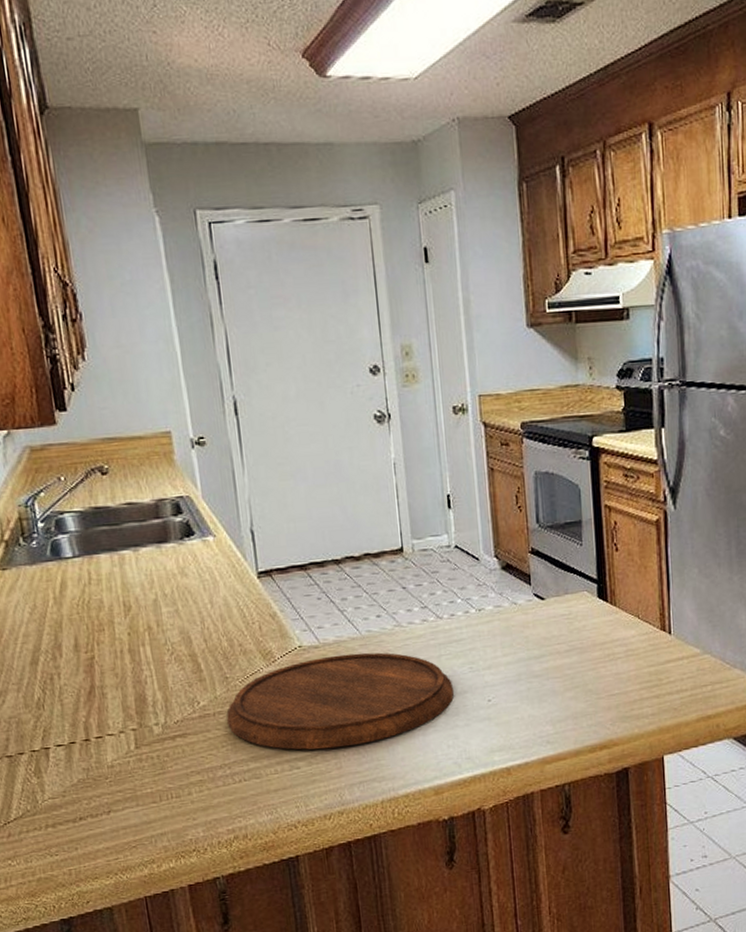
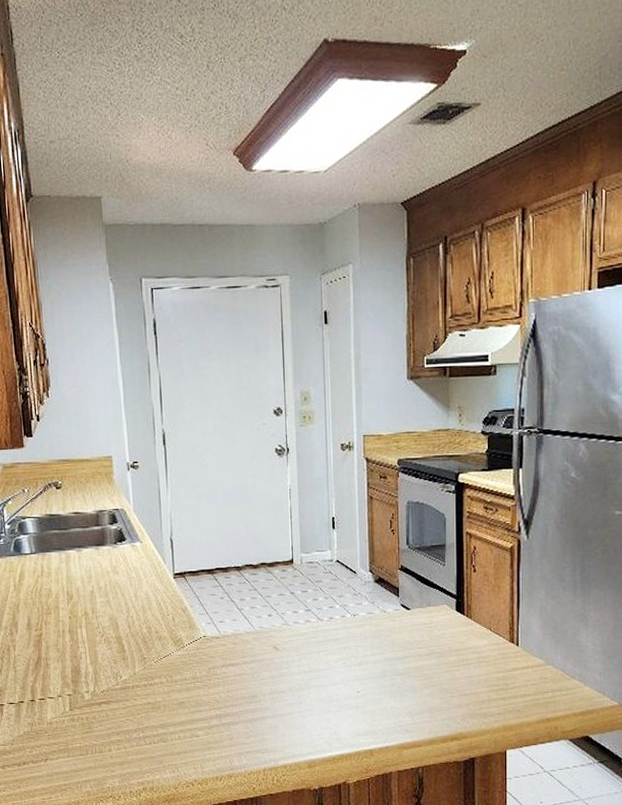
cutting board: present [226,652,454,750] -> none [143,645,328,722]

